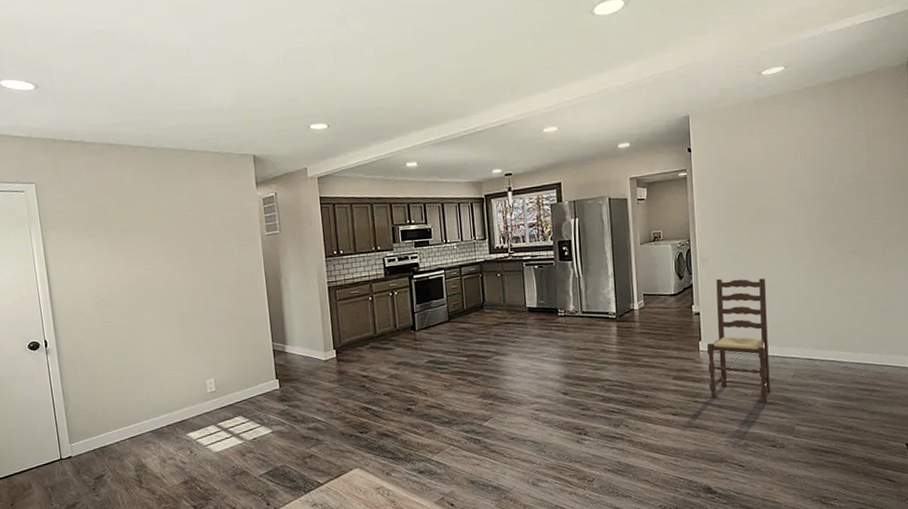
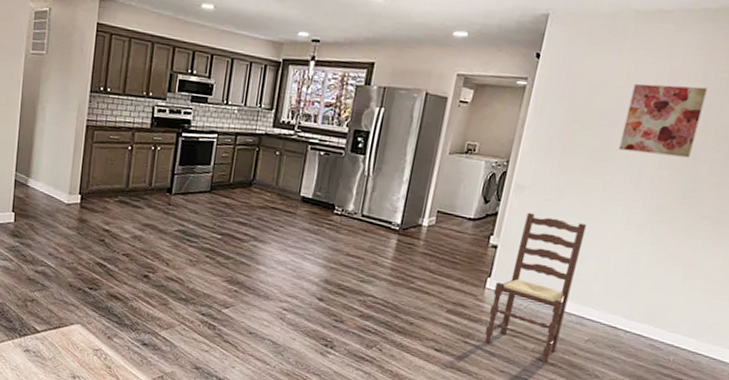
wall art: none [770,148,829,212] -> present [618,83,708,158]

